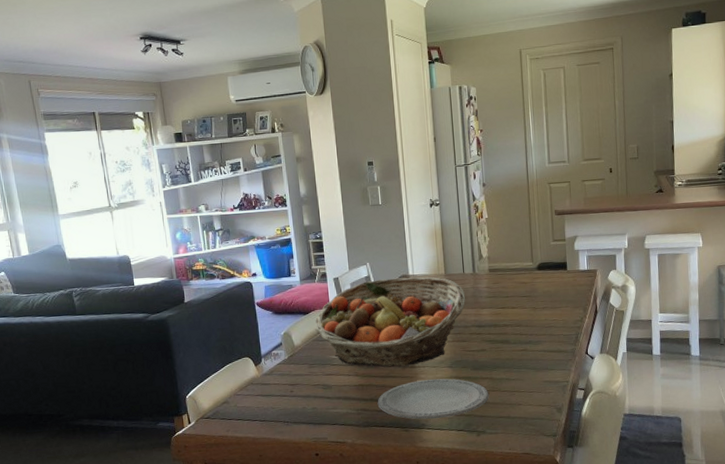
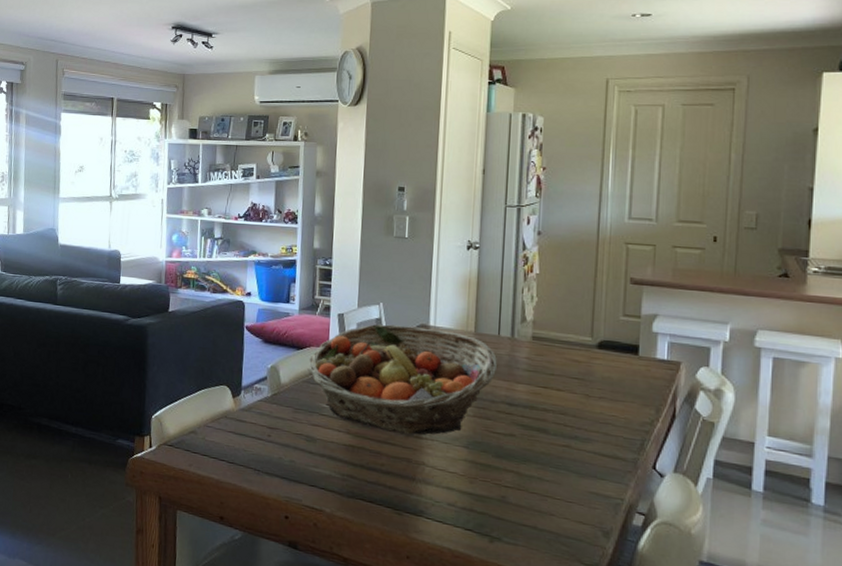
plate: present [377,378,490,420] -> none [368,455,513,510]

